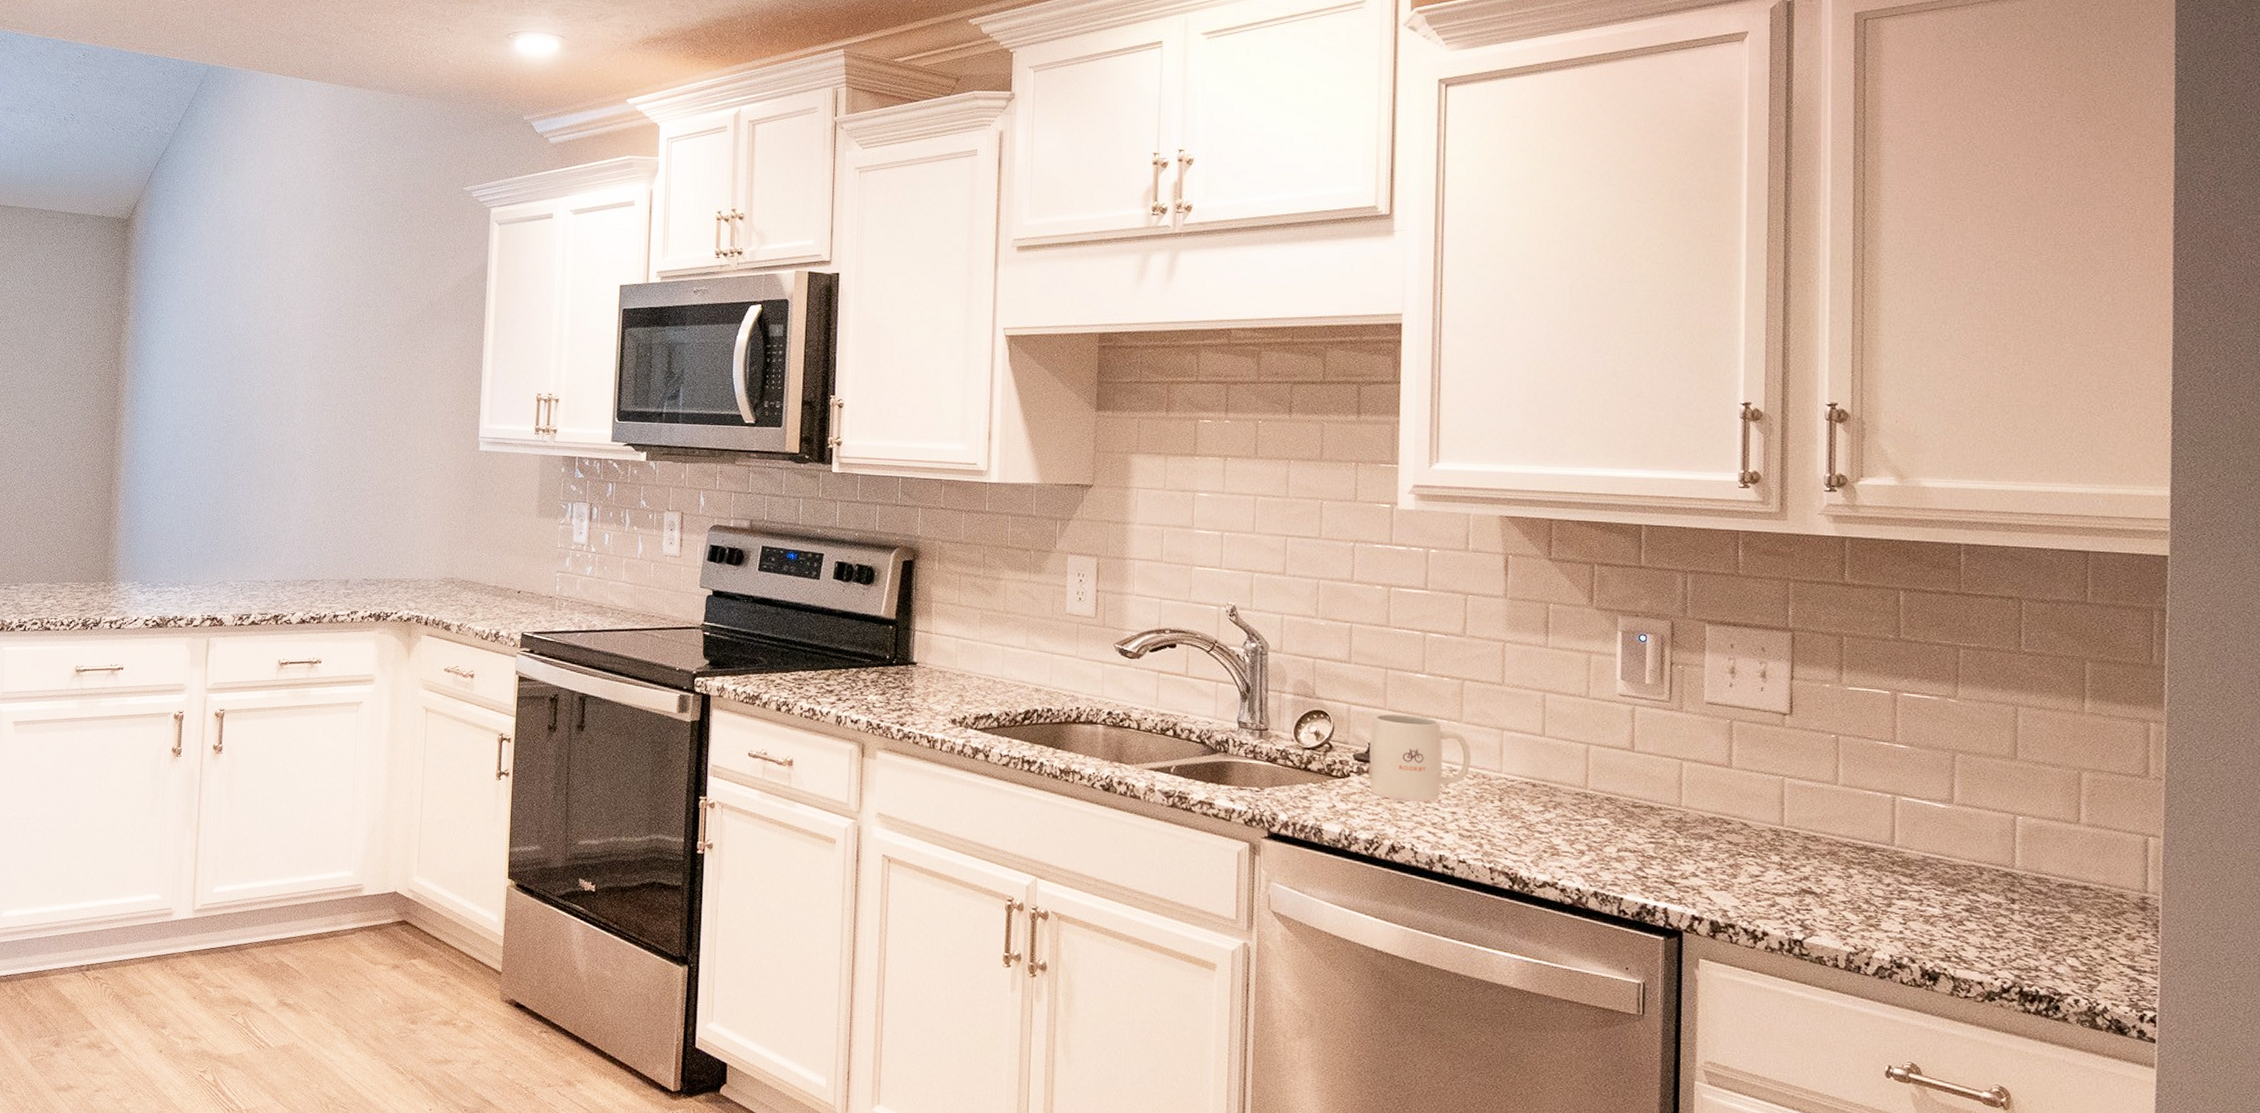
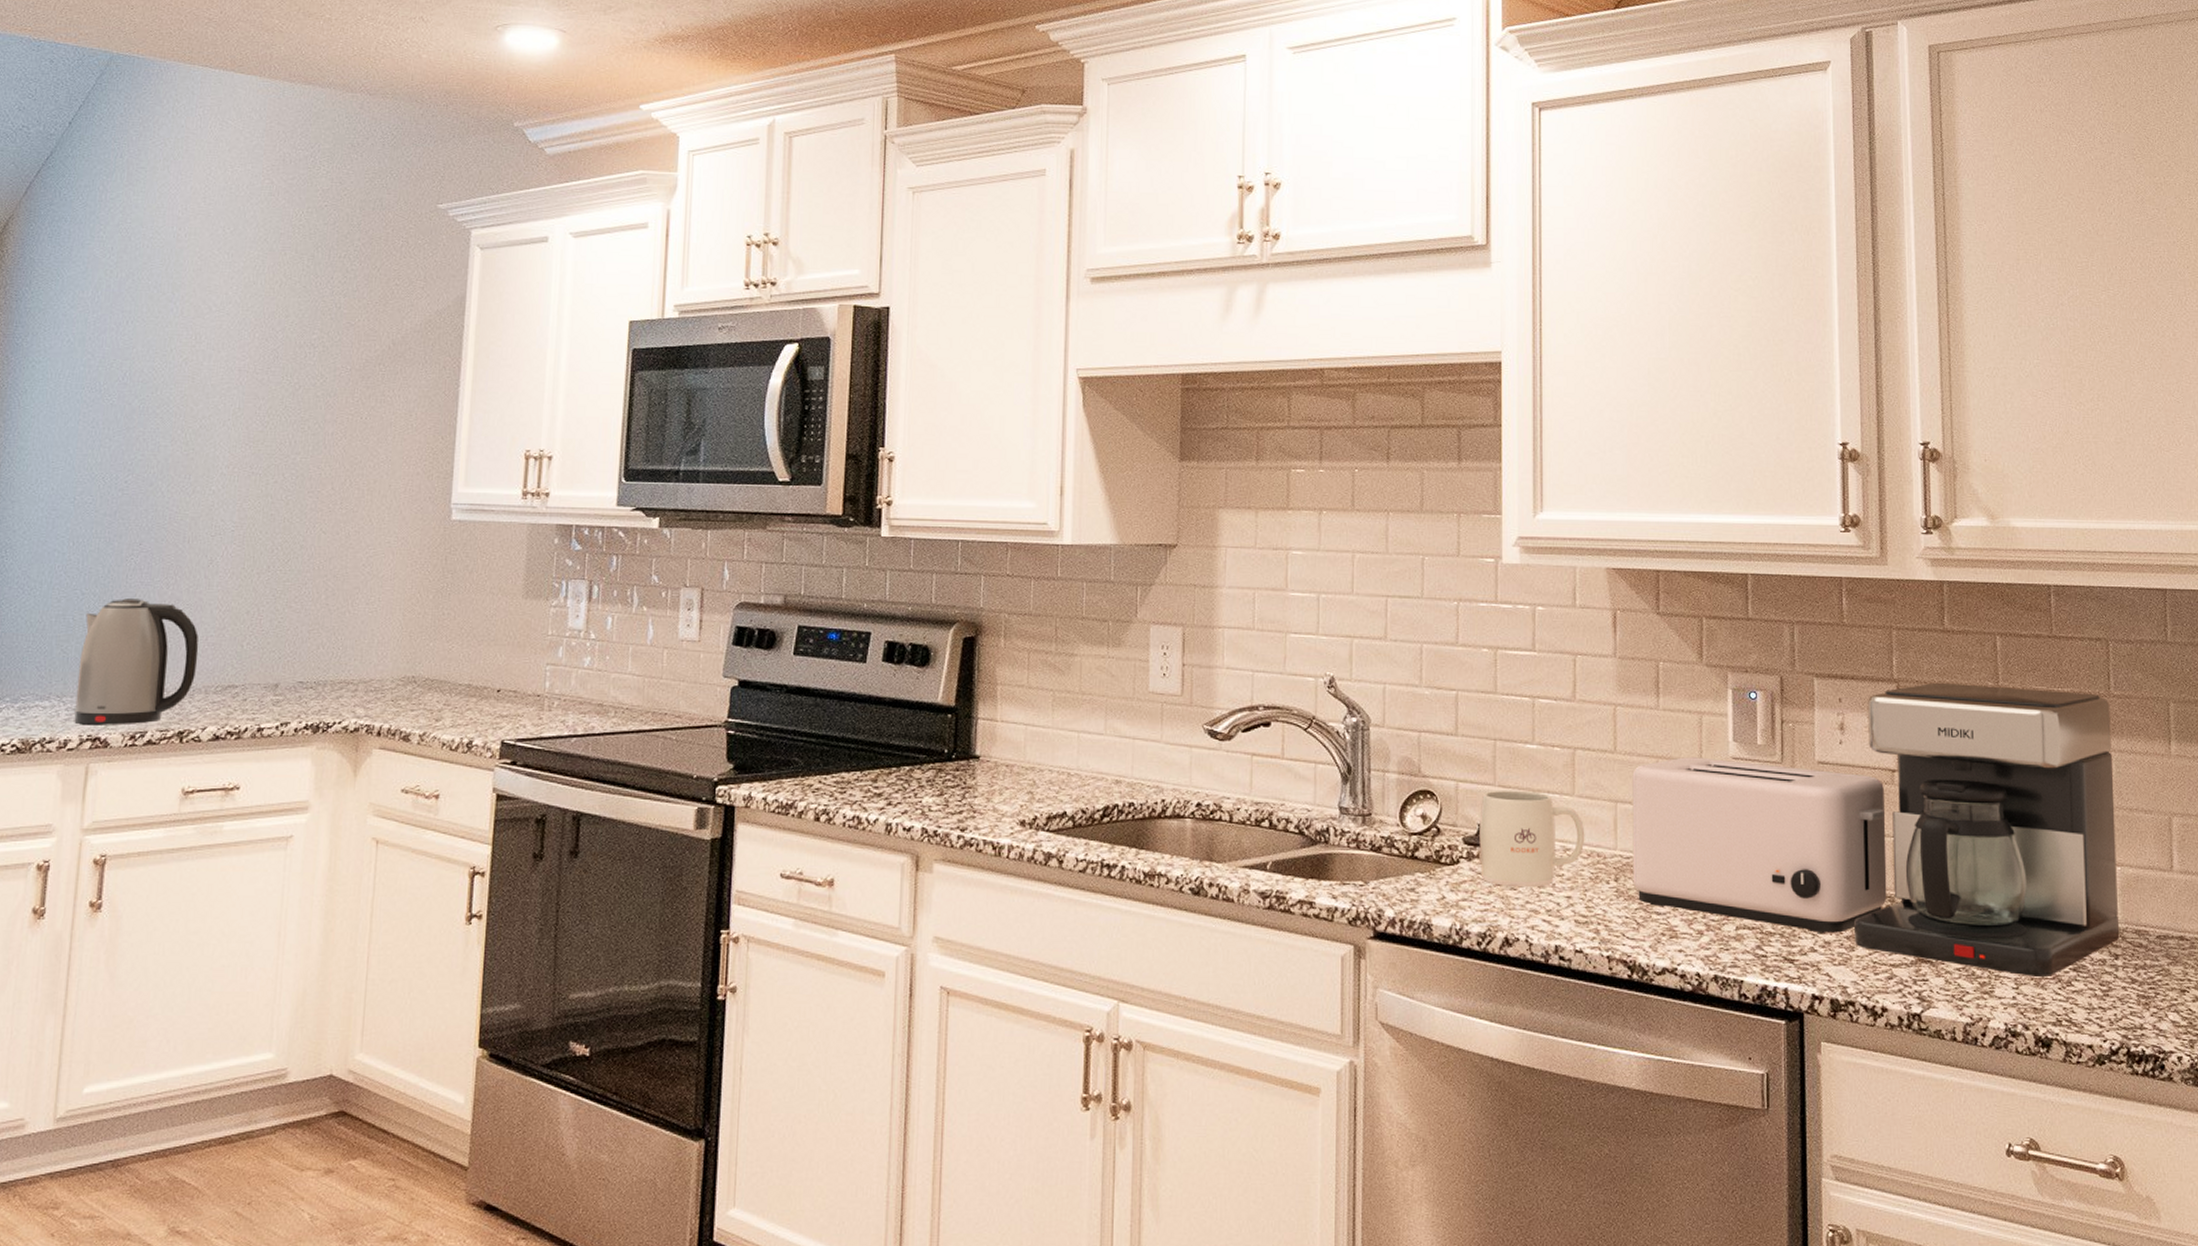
kettle: none [197,507,288,609] -> present [74,597,199,725]
toaster: none [1516,692,1775,861] -> present [1632,757,1887,934]
coffee maker: none [1737,633,2020,916] -> present [1854,682,2120,978]

